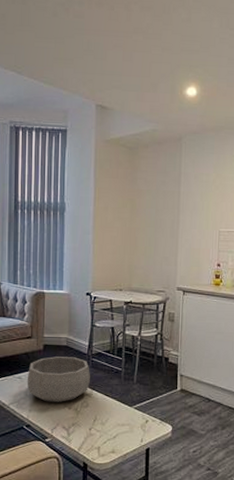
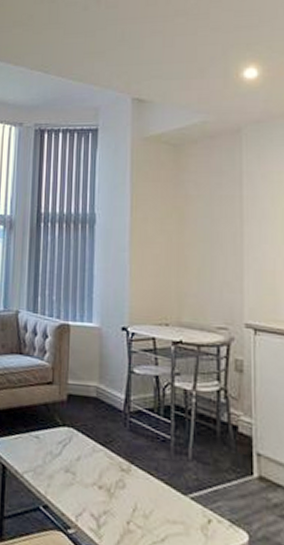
decorative bowl: present [27,356,90,402] -> none [45,411,128,478]

